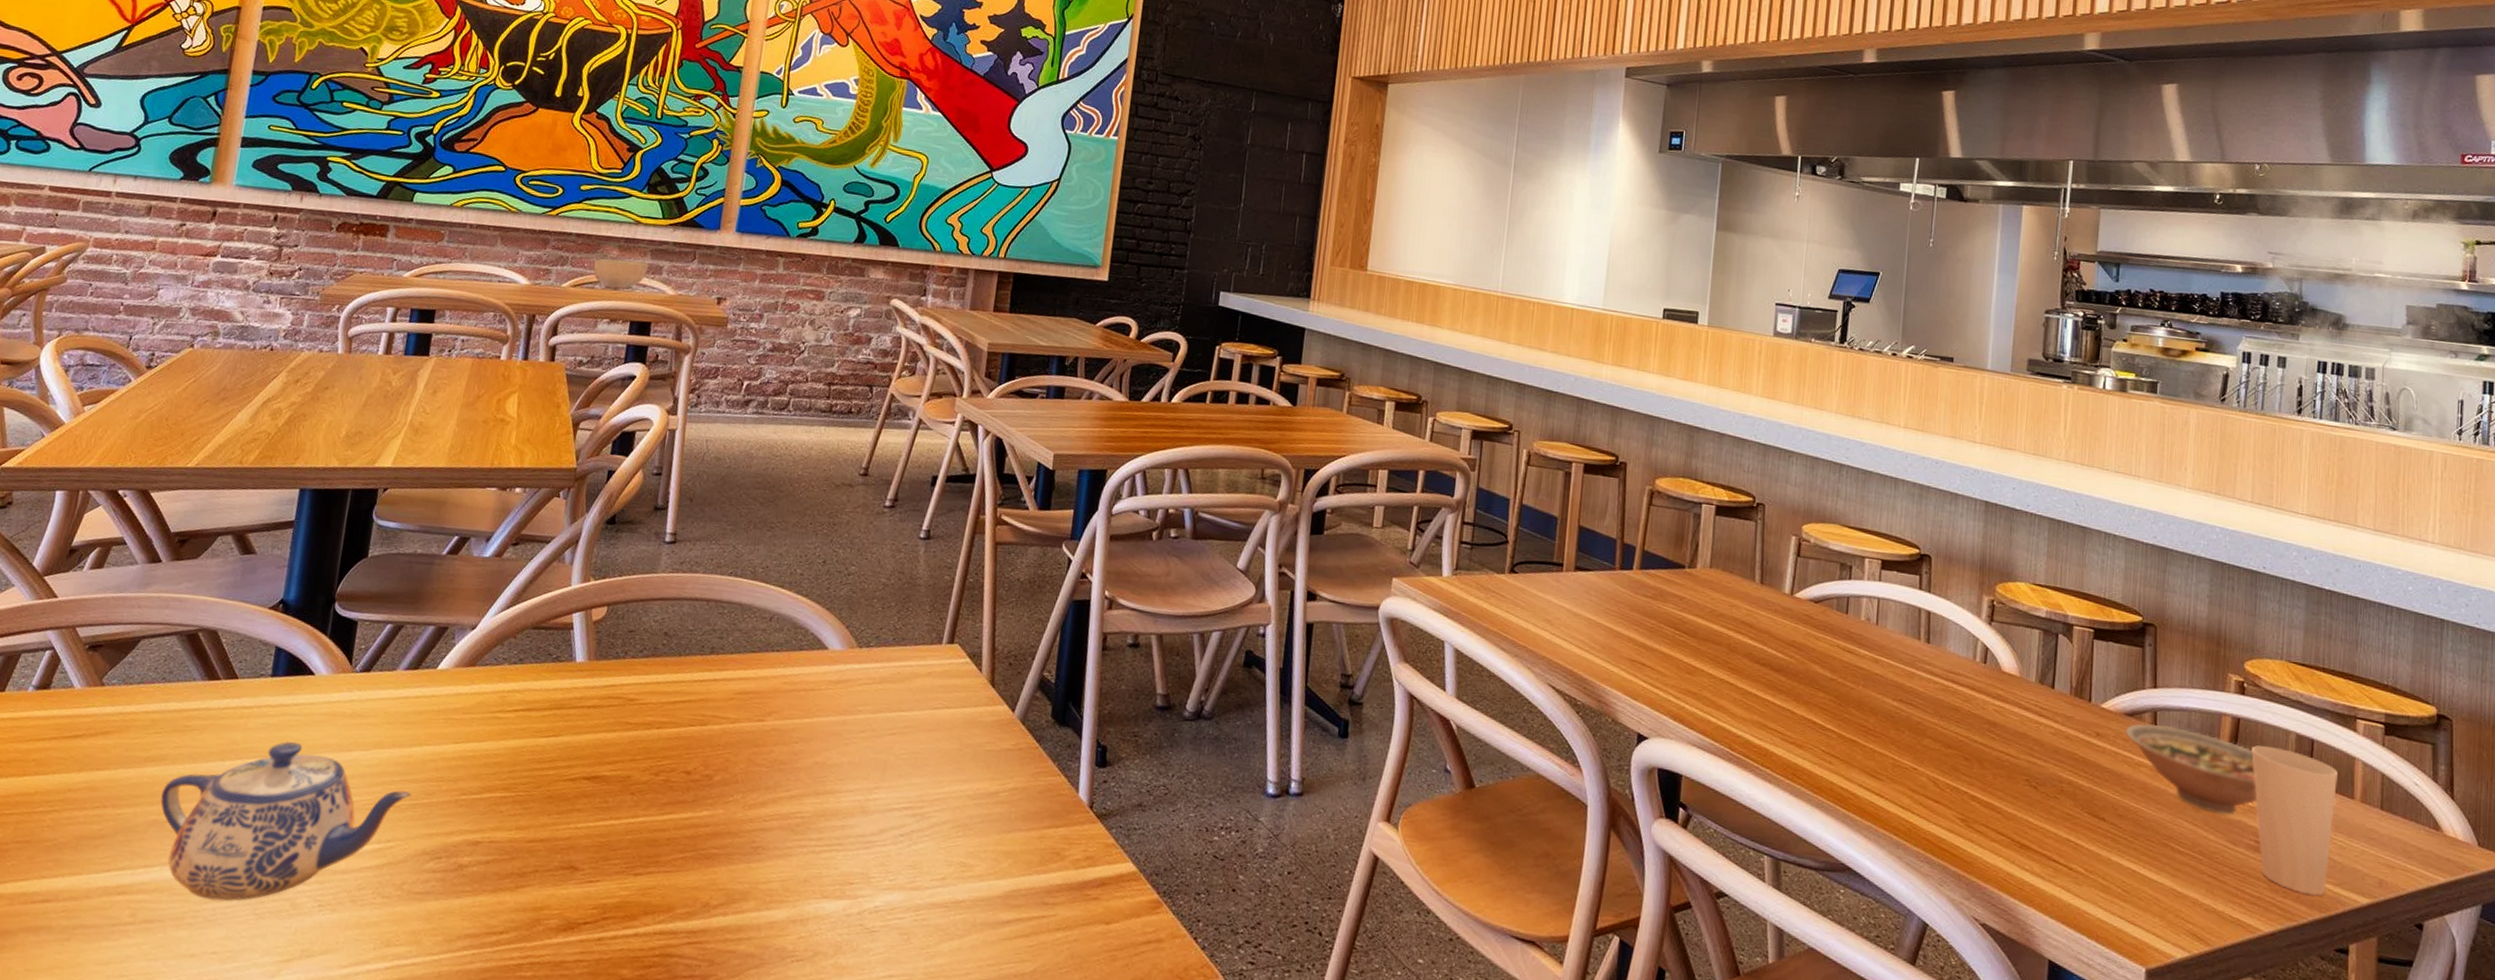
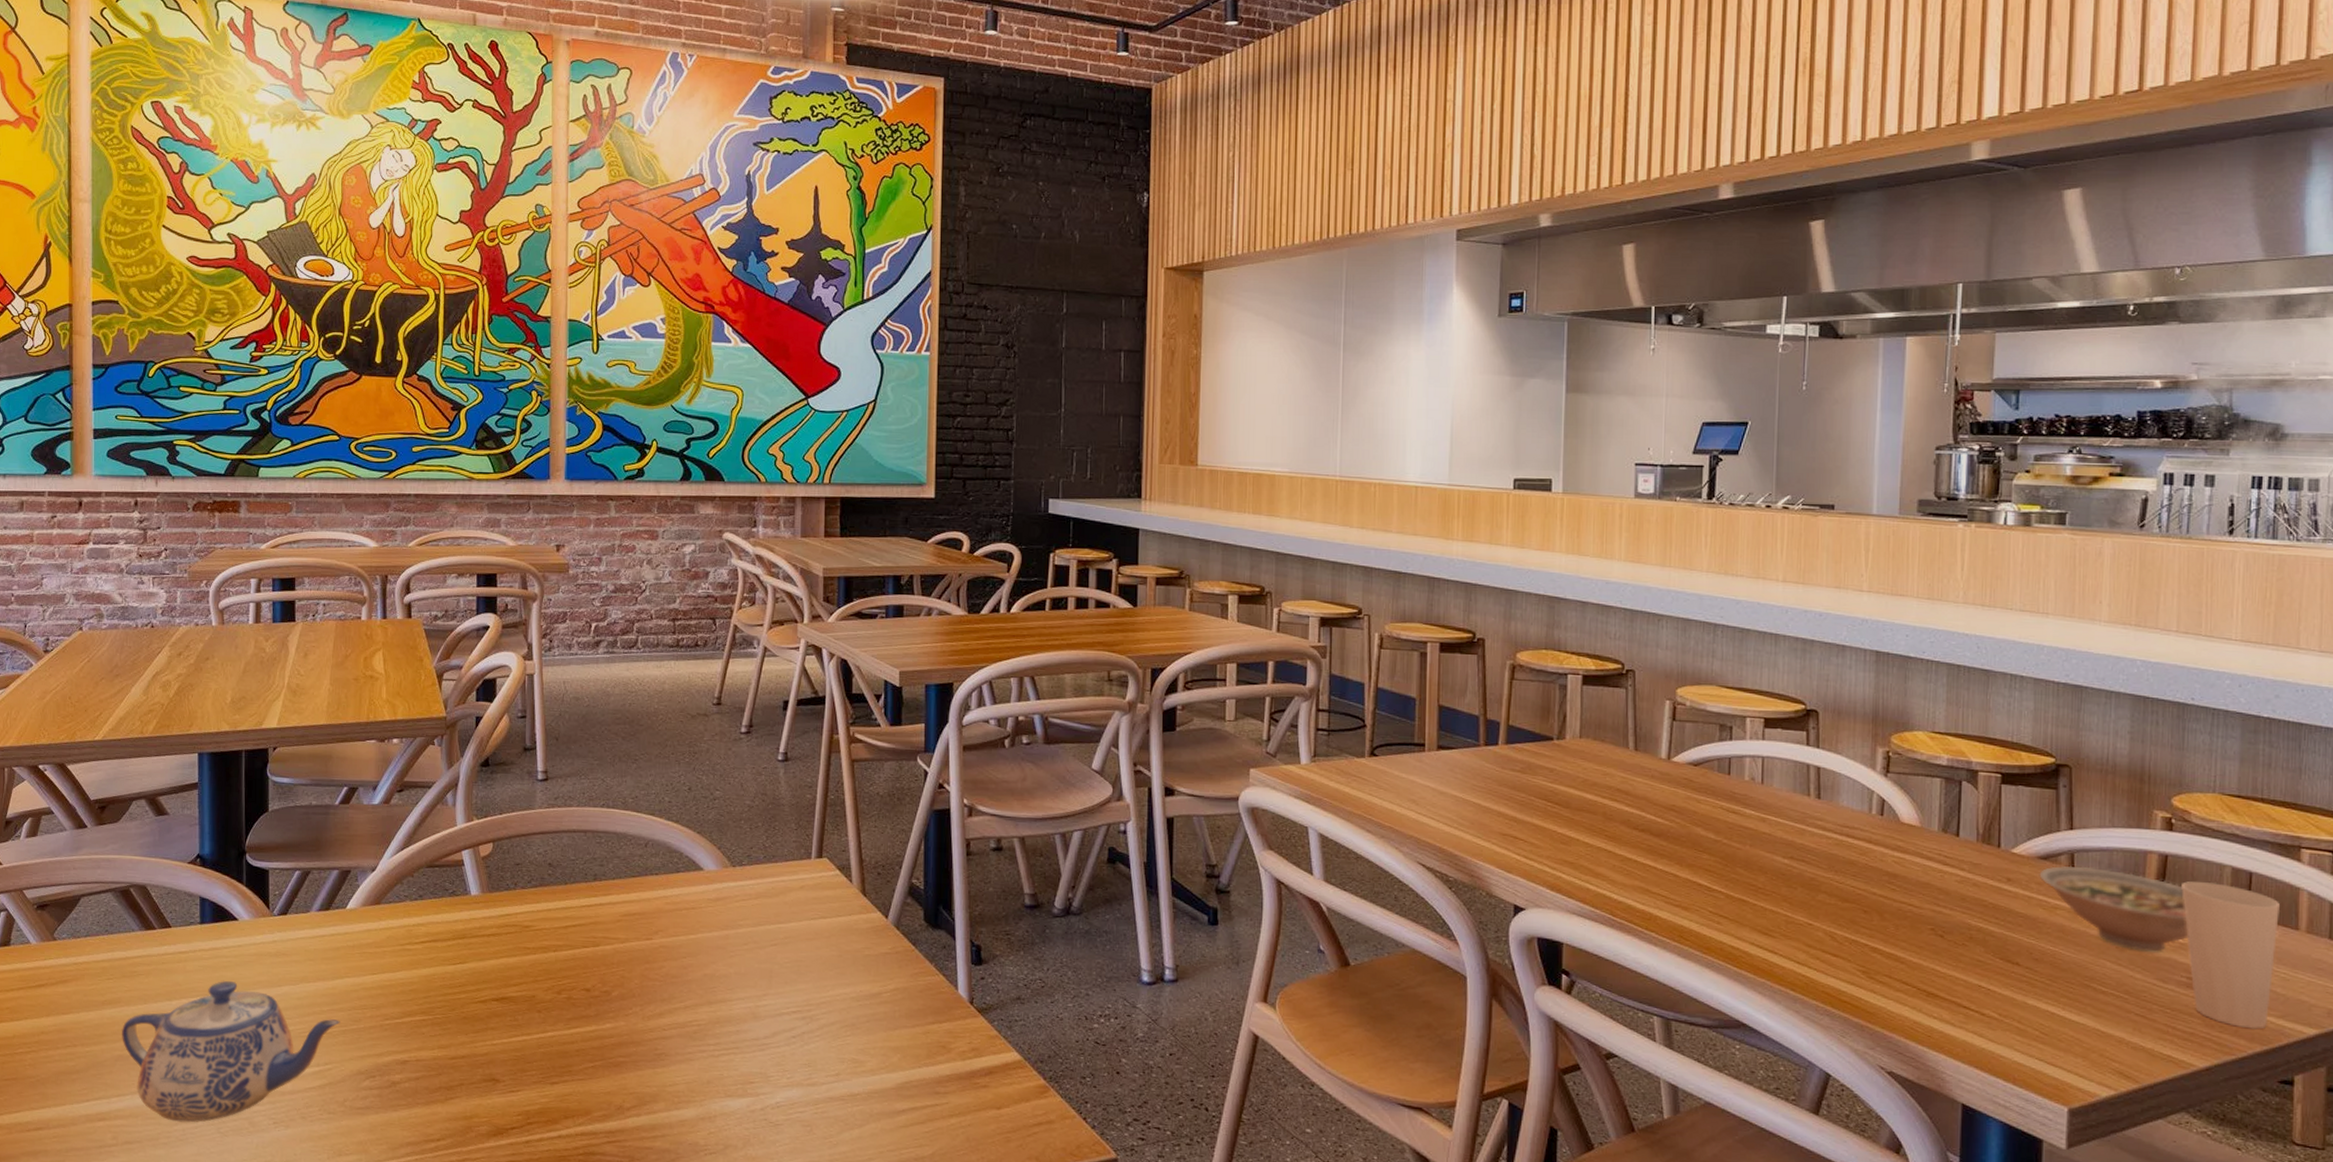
bowl: present [593,258,649,289] -> none [435,515,487,545]

